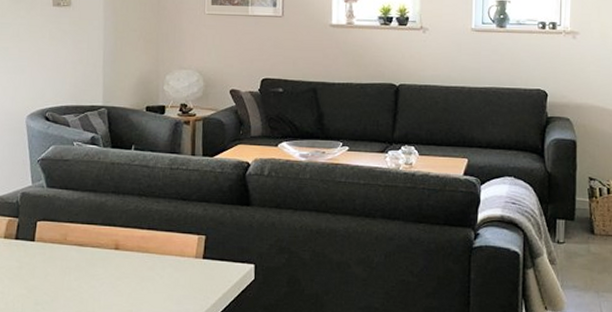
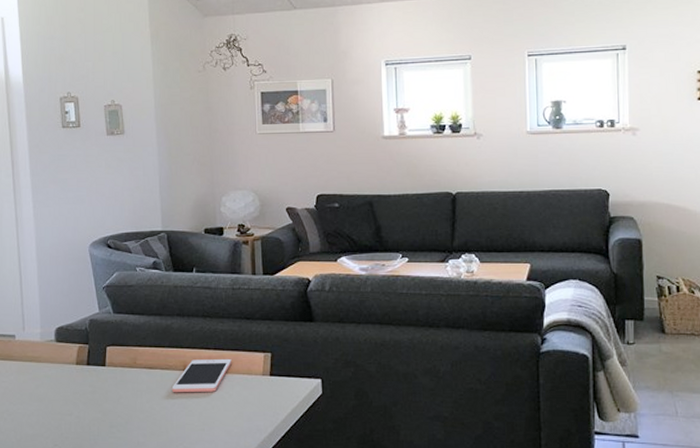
cell phone: none [101,239,165,273] -> present [171,358,232,393]

